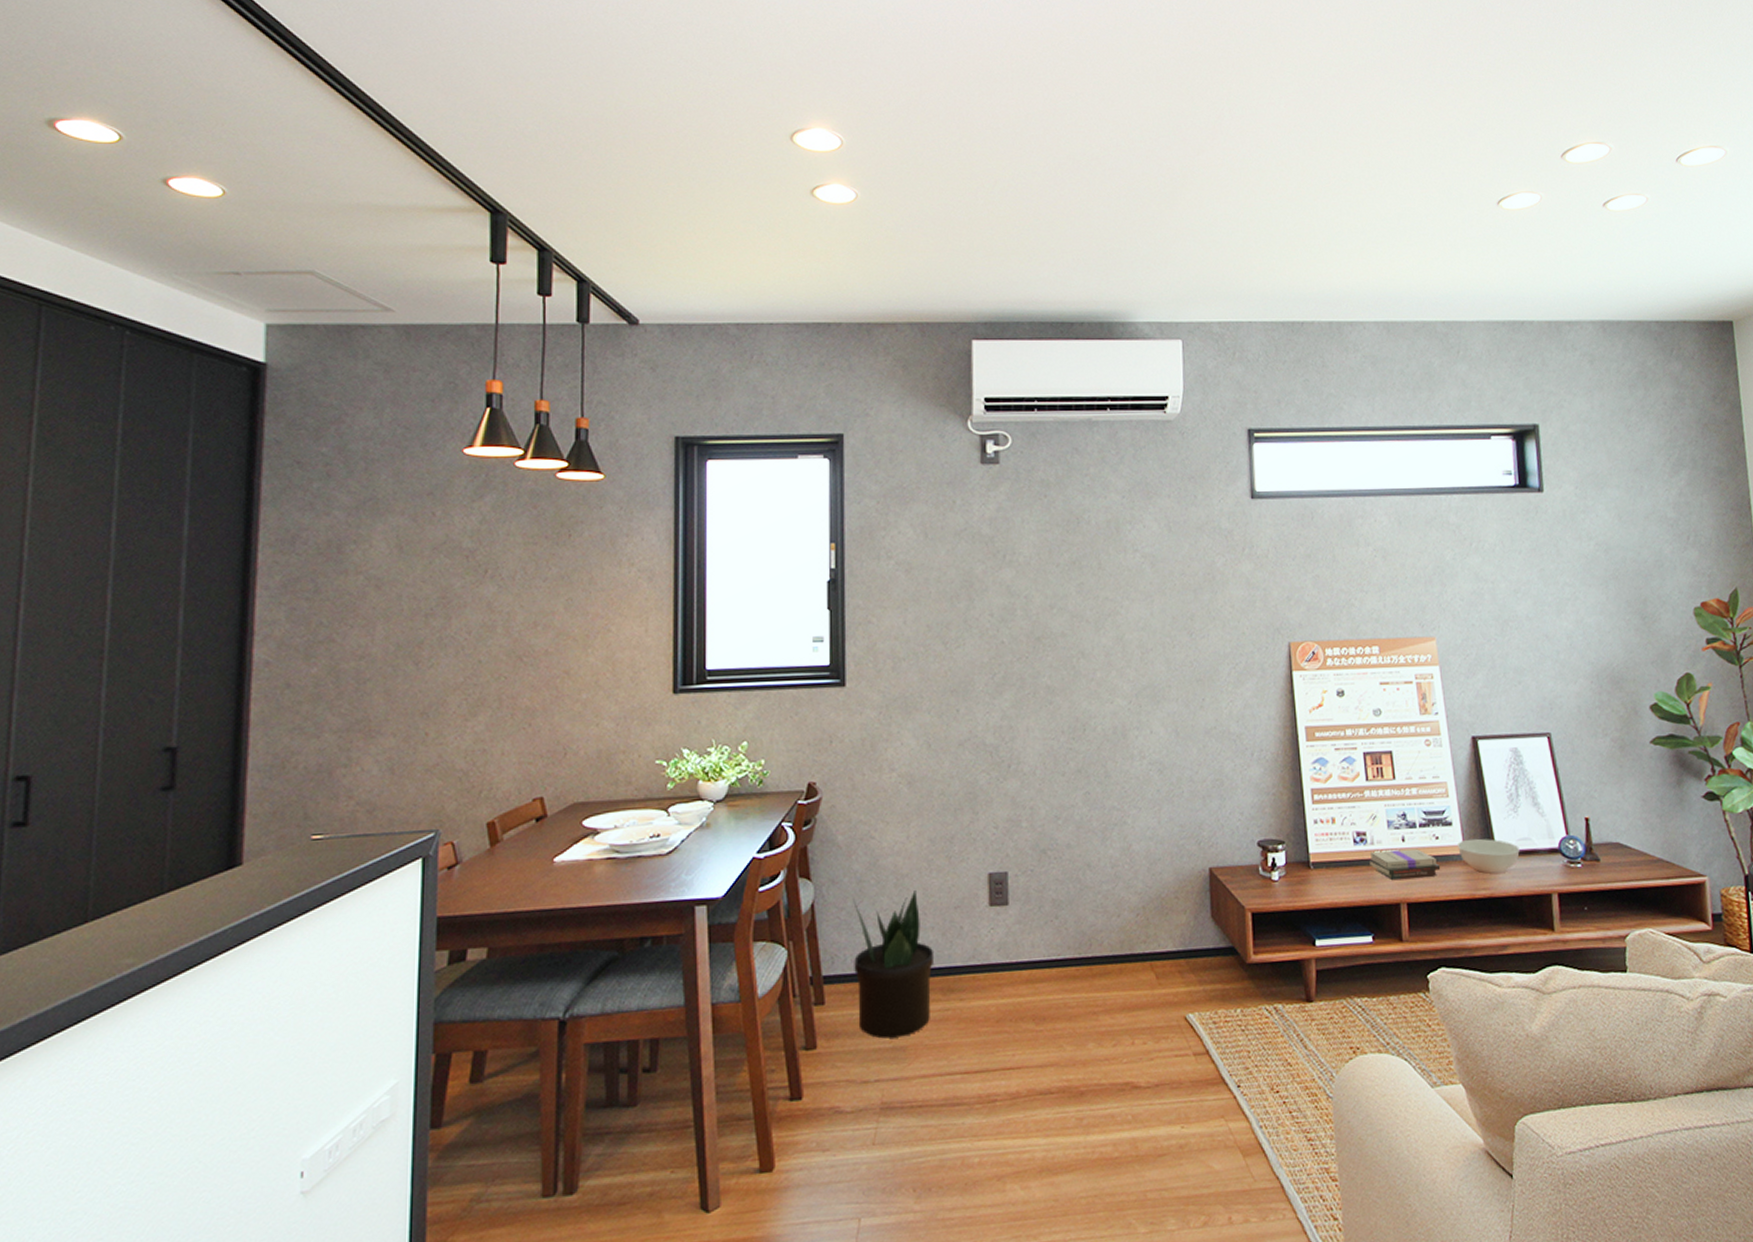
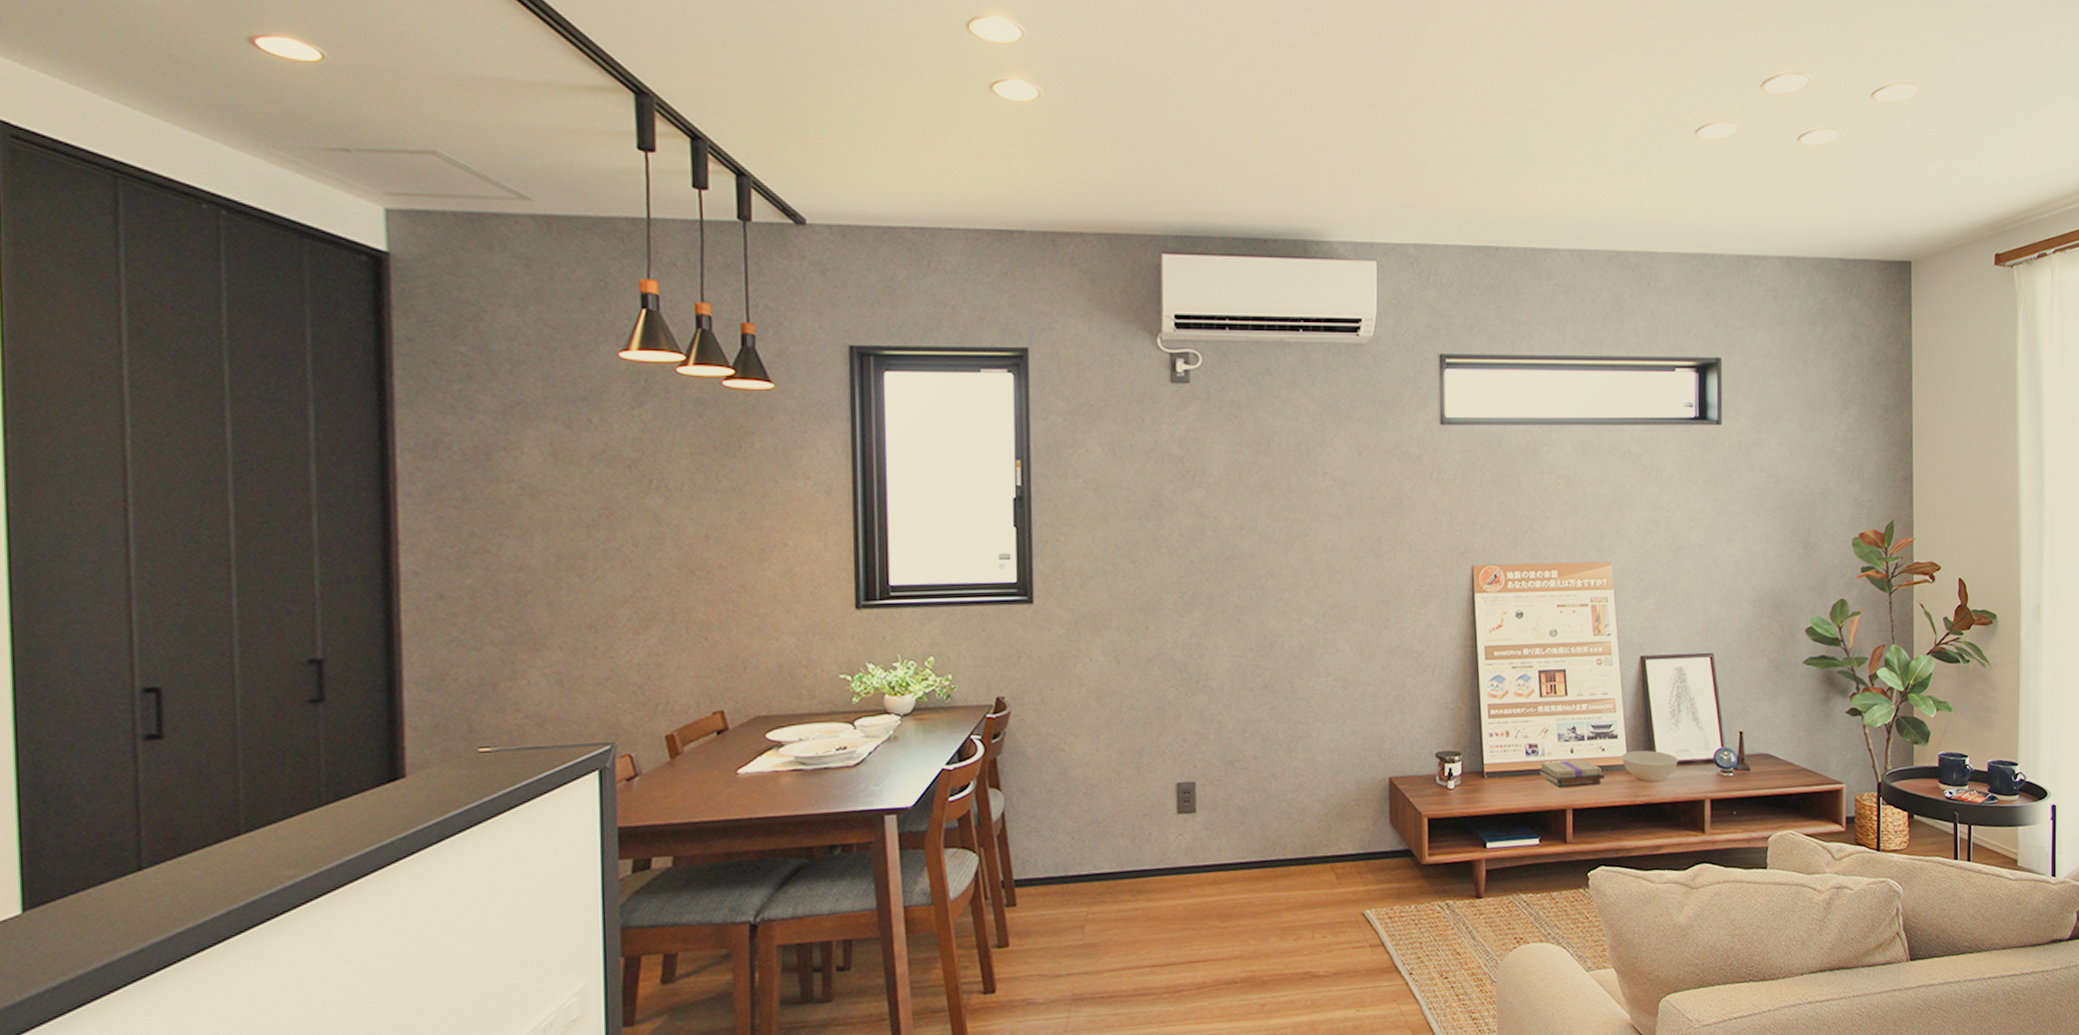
planter: present [853,891,935,1039] -> none [1043,800,1124,937]

